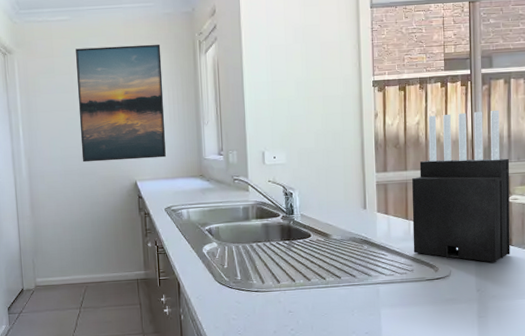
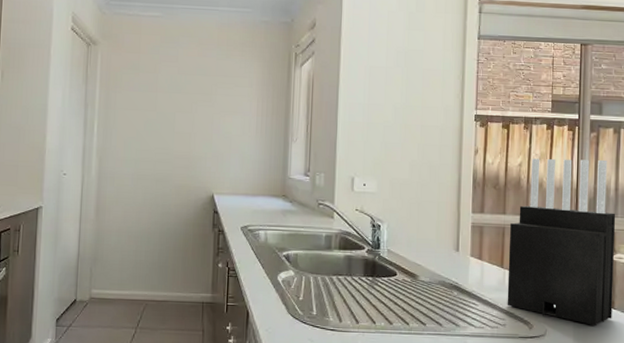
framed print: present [76,44,166,163] -> none [157,47,254,172]

